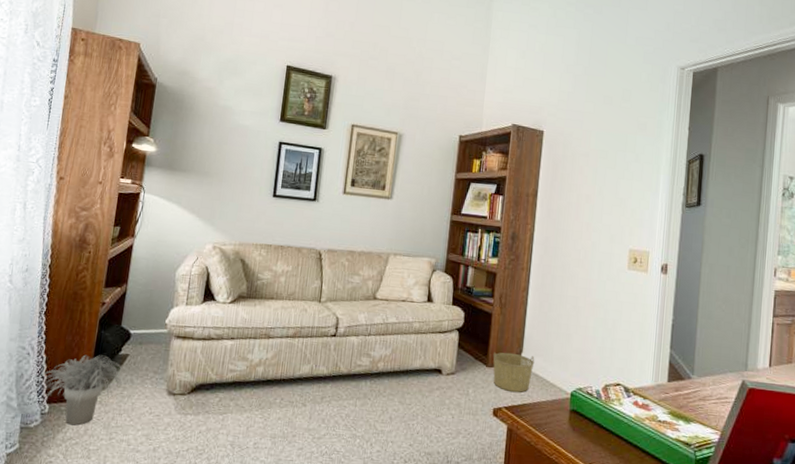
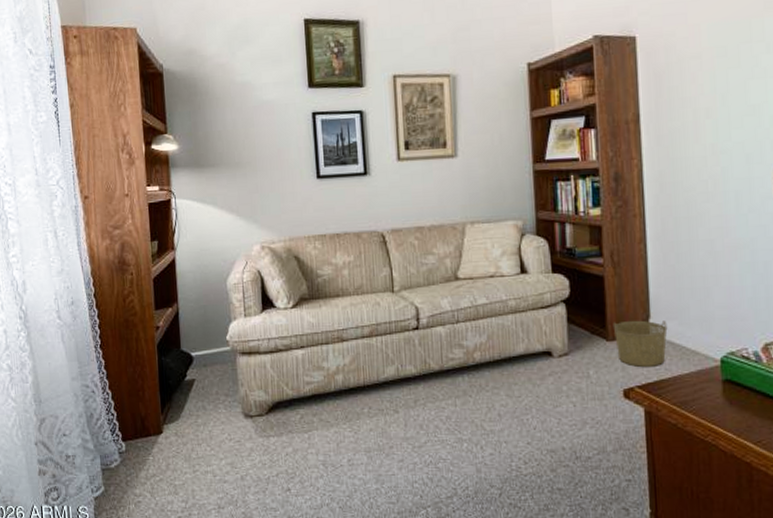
potted plant: present [41,354,125,426] -> none [110,383,195,461]

